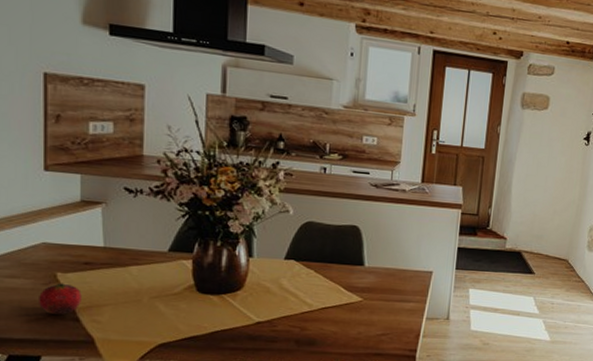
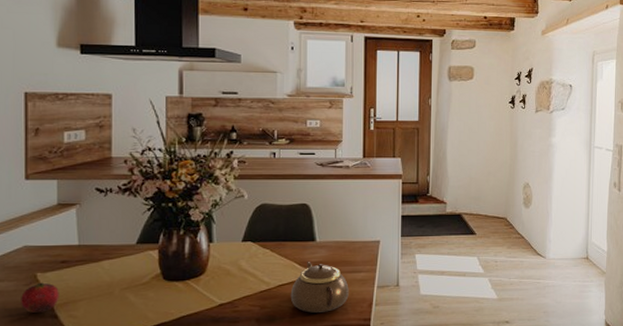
teapot: none [333,285,397,340] -> present [290,261,349,313]

